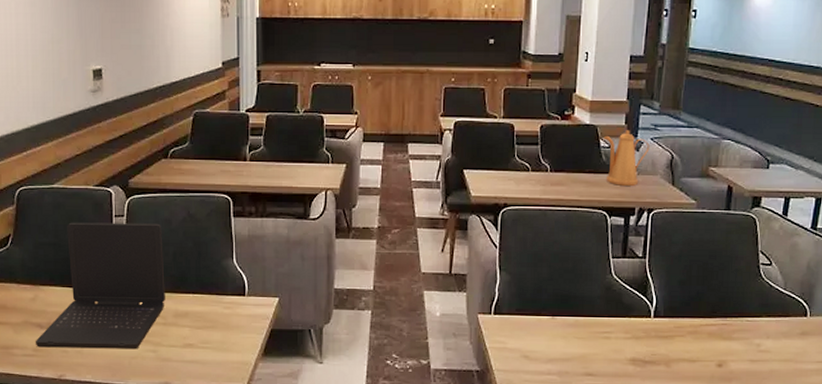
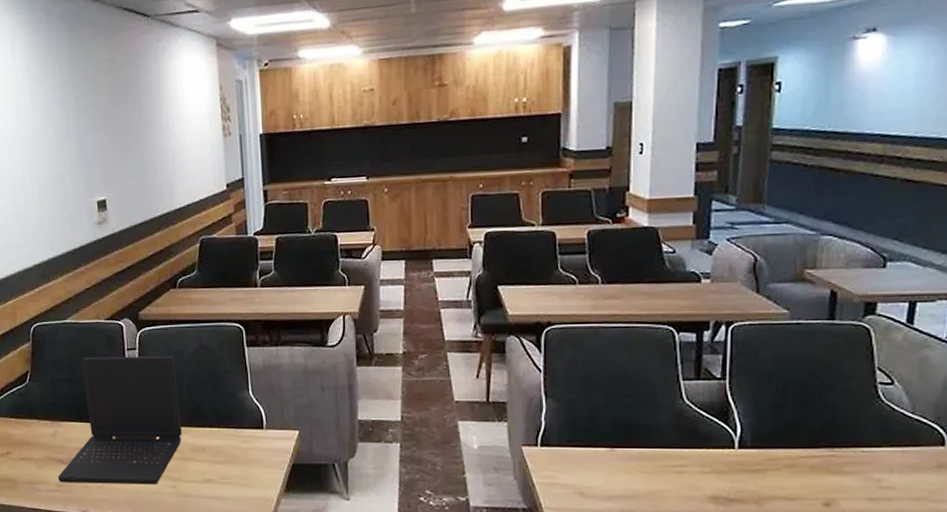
coffee pot: present [603,130,650,186] -> none [665,231,726,296]

